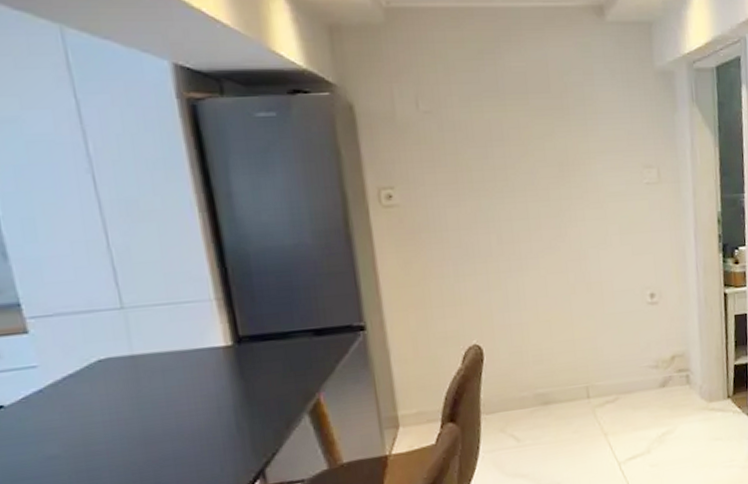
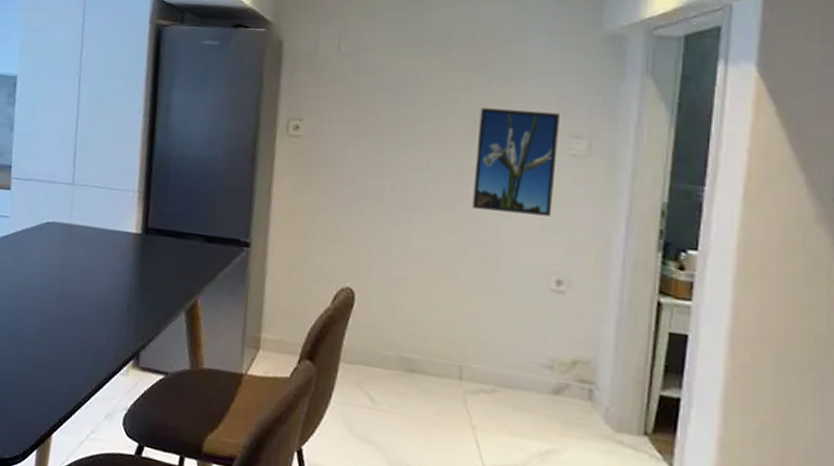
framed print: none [565,148,638,246] -> present [472,108,560,216]

